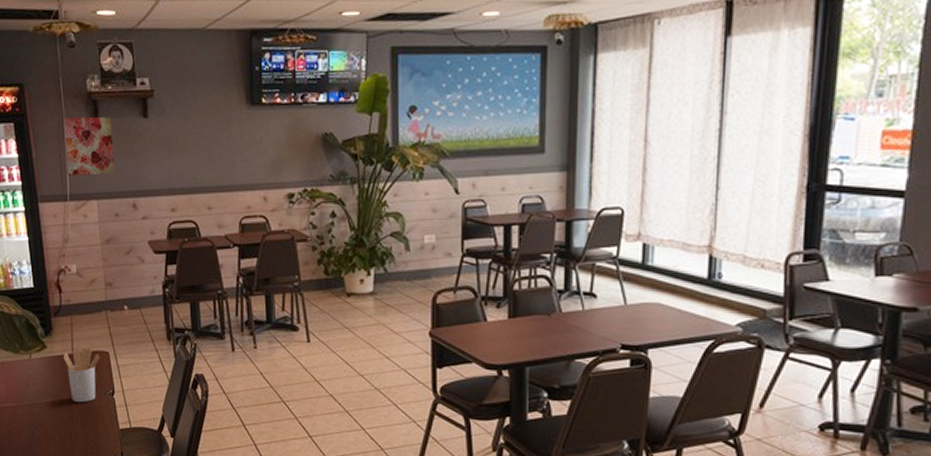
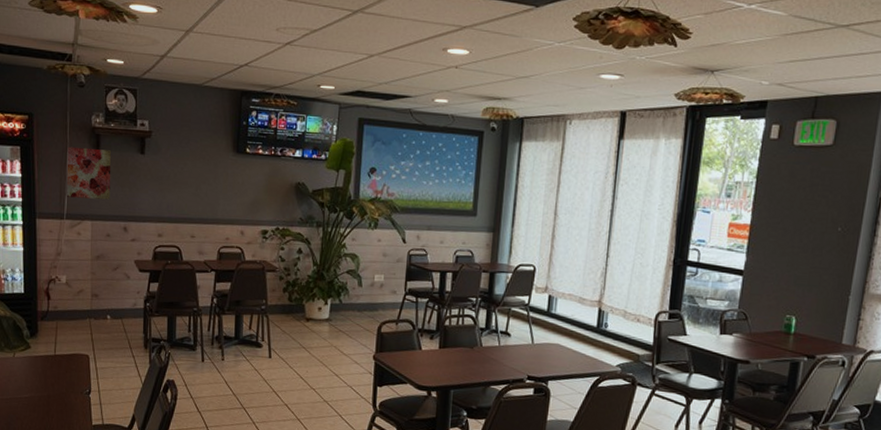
utensil holder: present [62,348,100,403] -> none [45,350,80,400]

